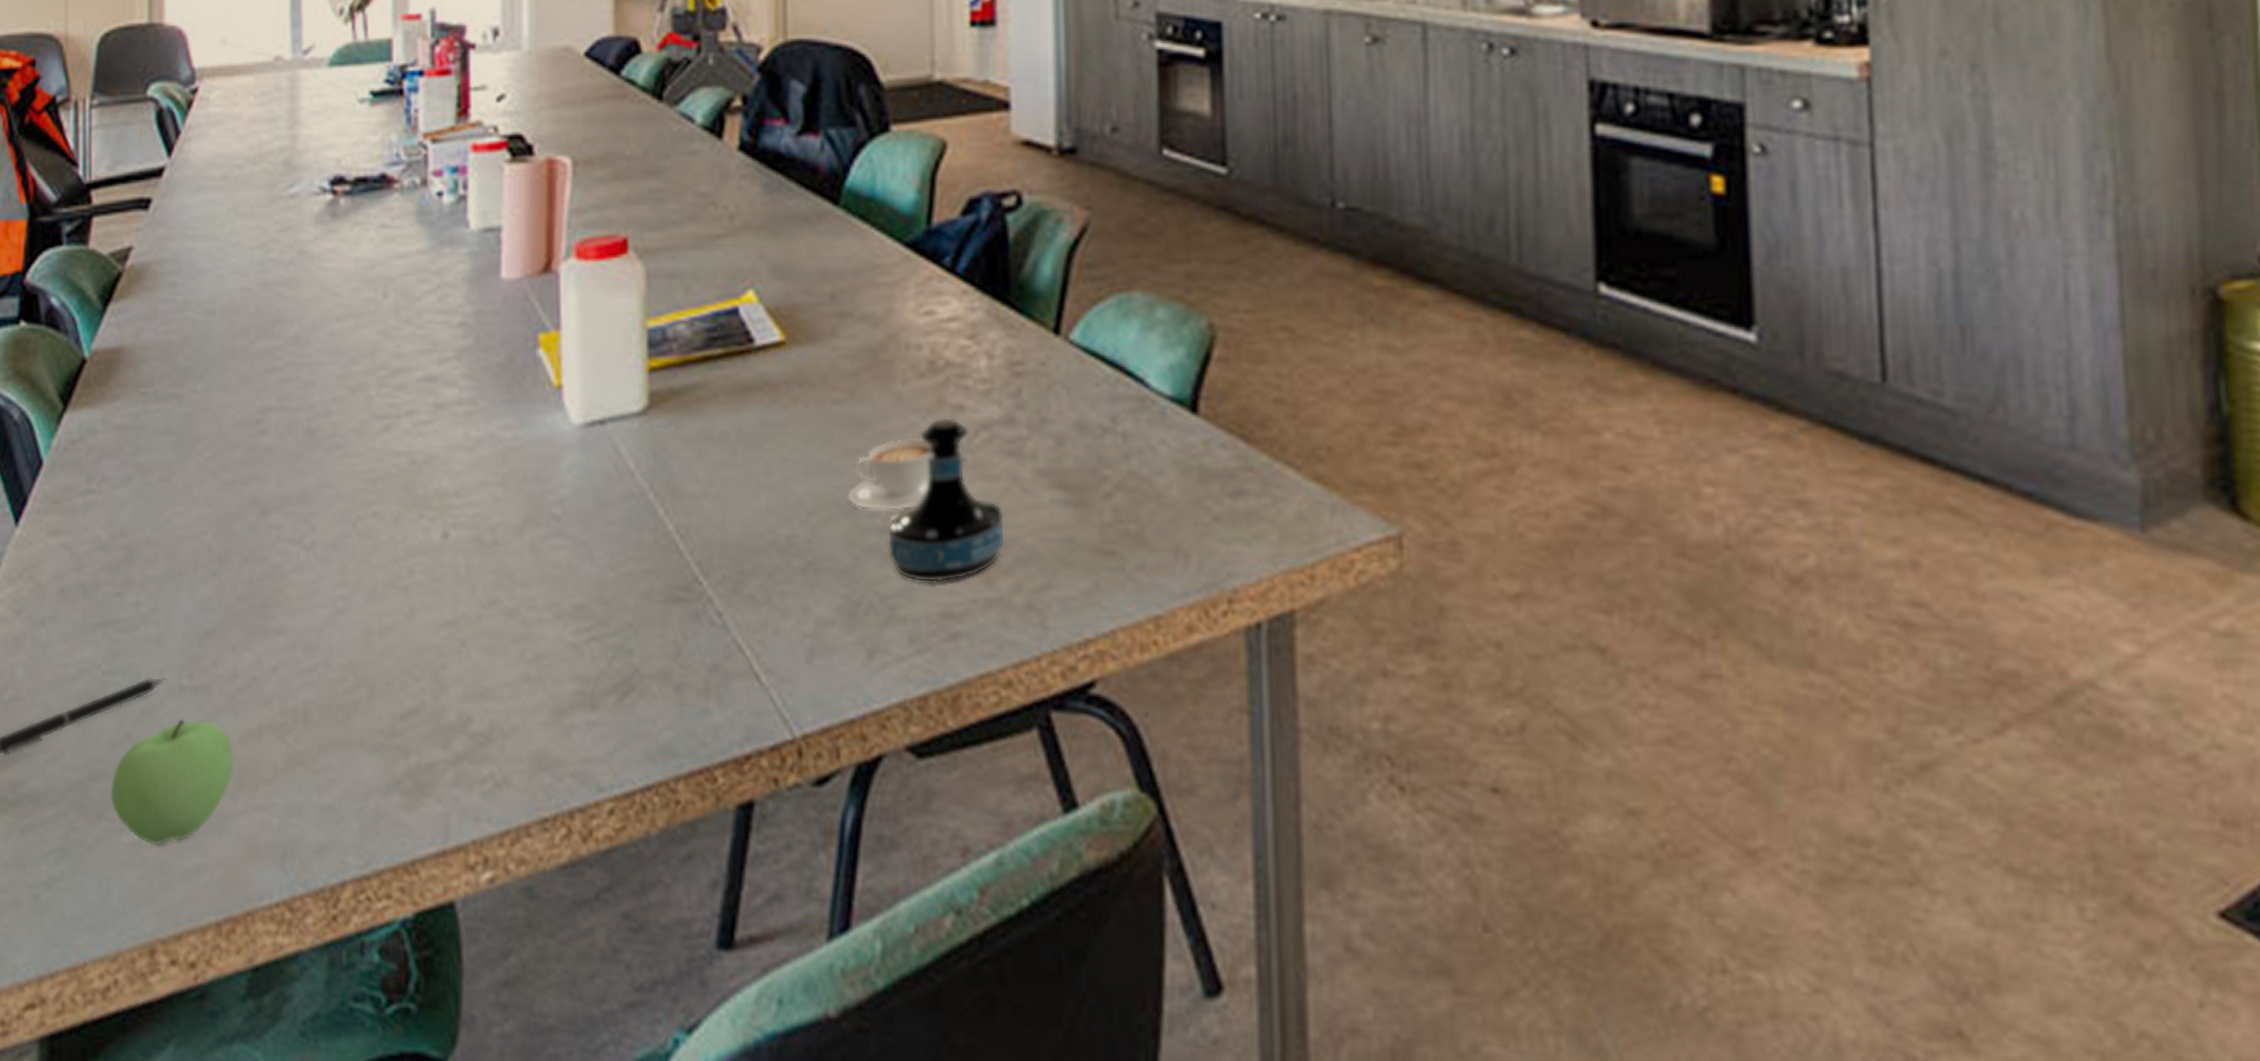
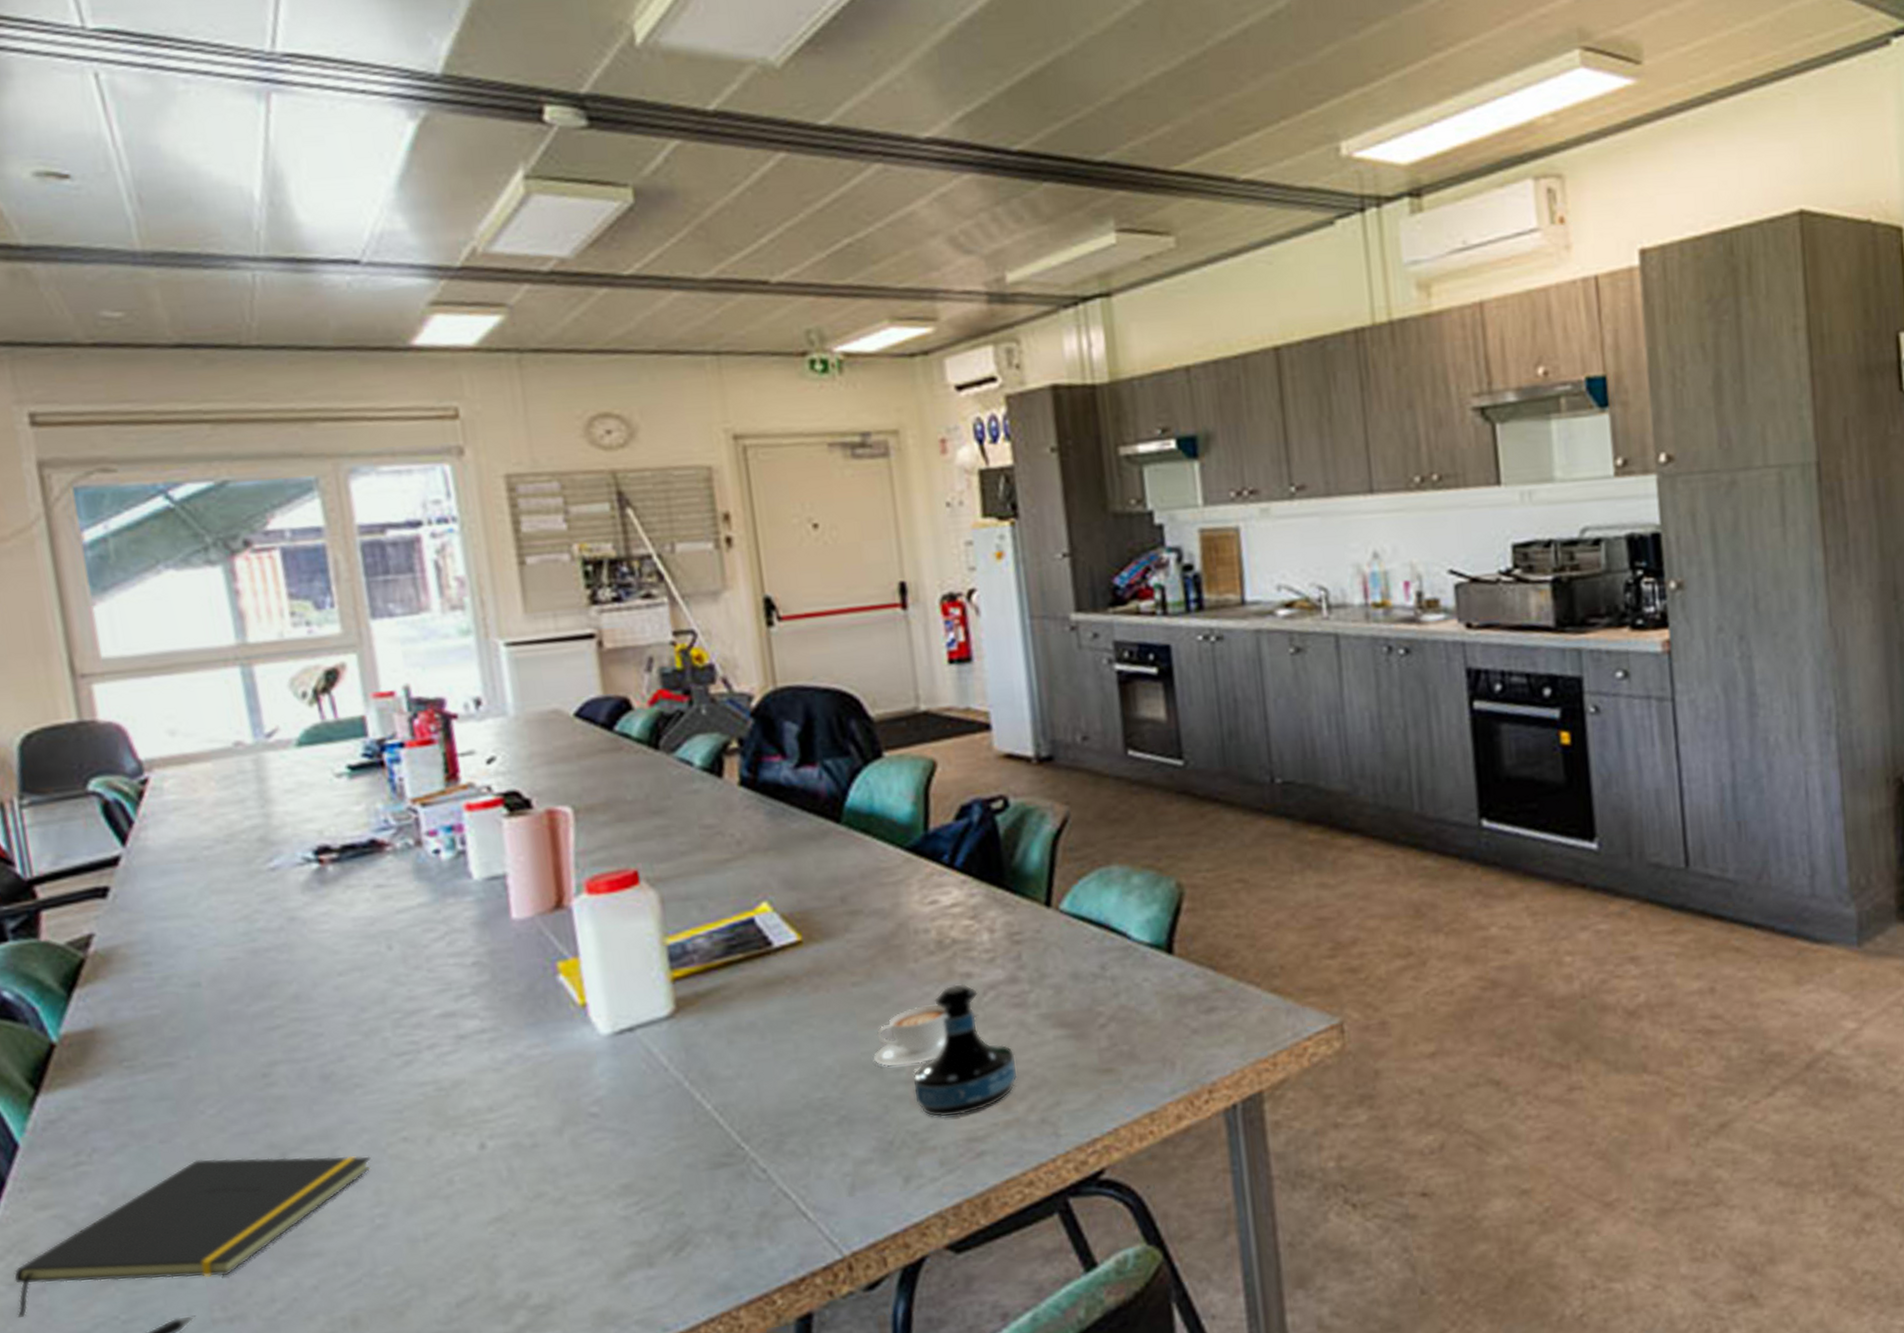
notepad: none [18,504,341,649] -> present [14,1155,371,1318]

